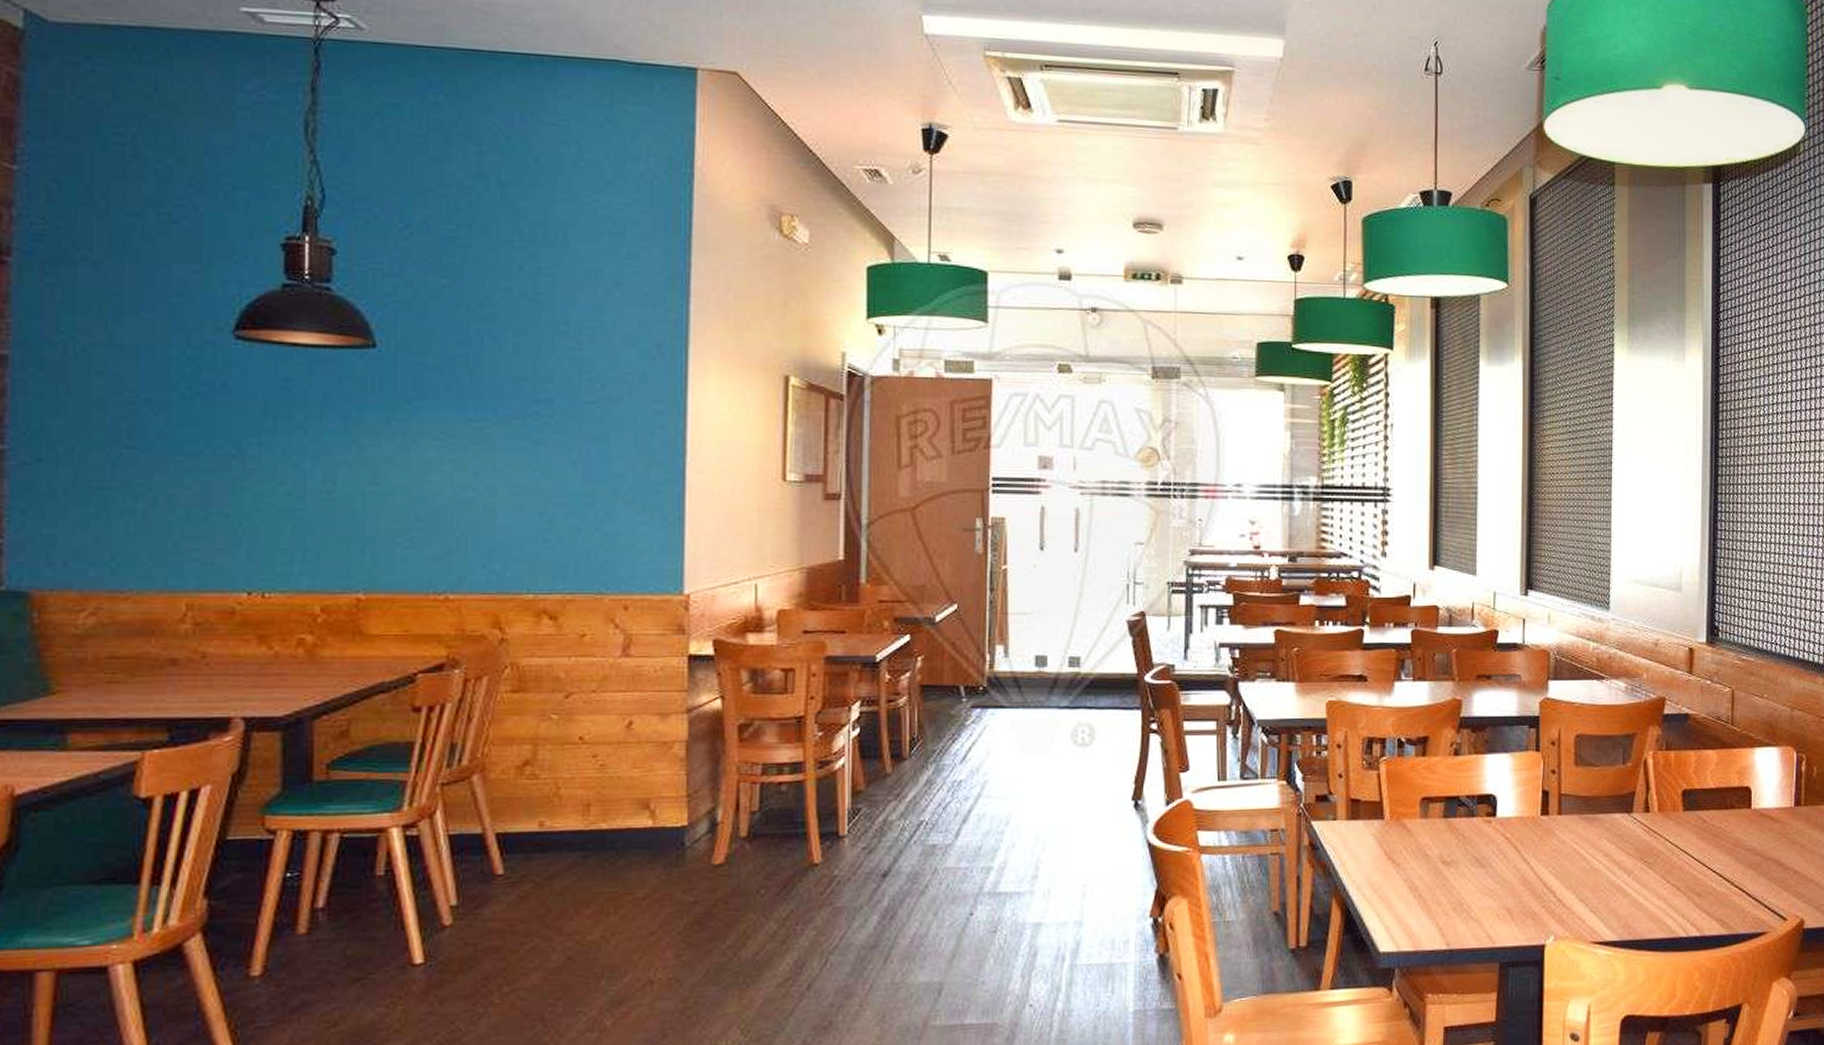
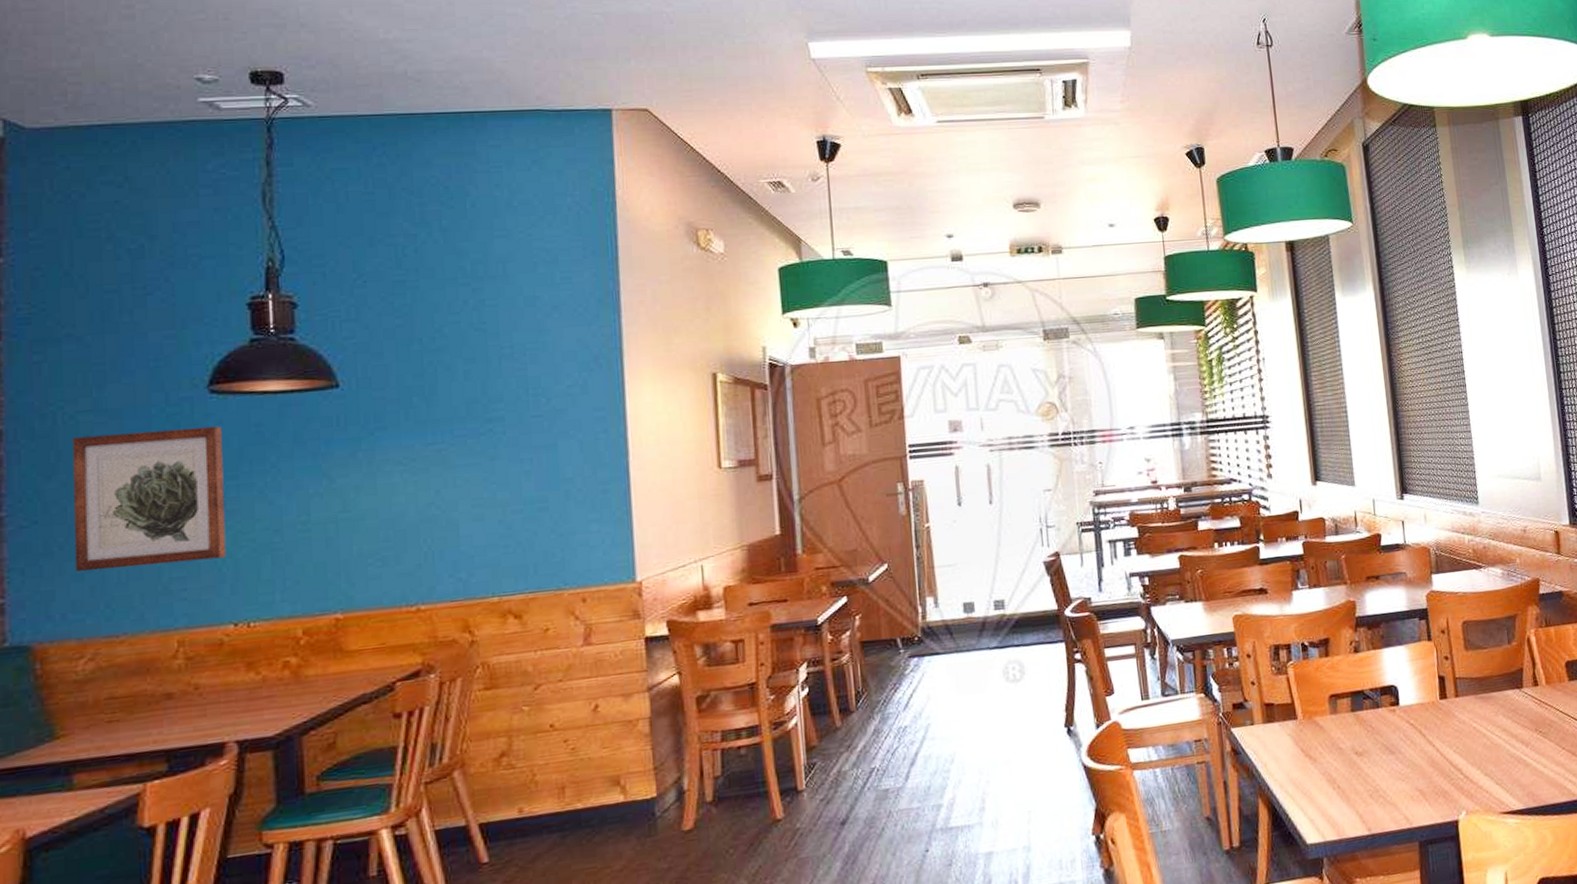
wall art: none [80,372,246,520] -> present [72,426,227,572]

